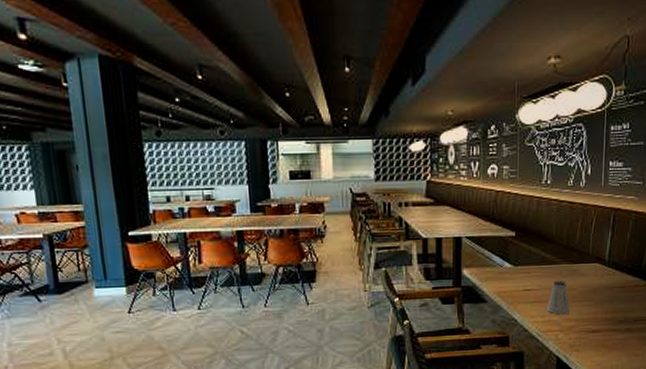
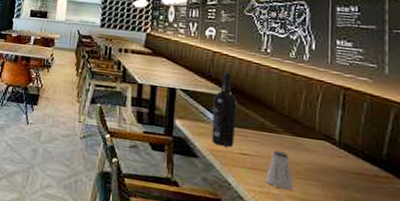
wine bottle: none [498,210,520,287] -> present [212,71,237,147]

